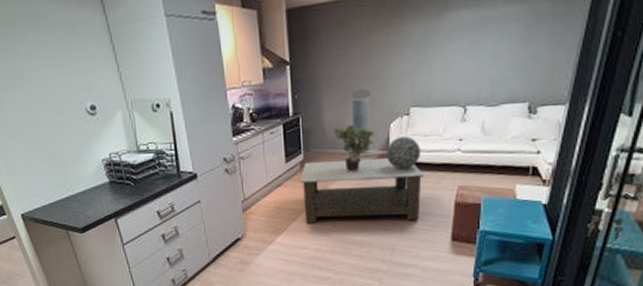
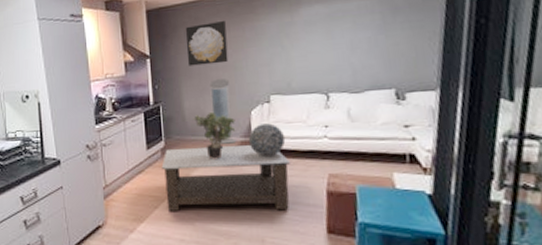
wall art: none [328,25,371,75] -> present [185,21,229,66]

